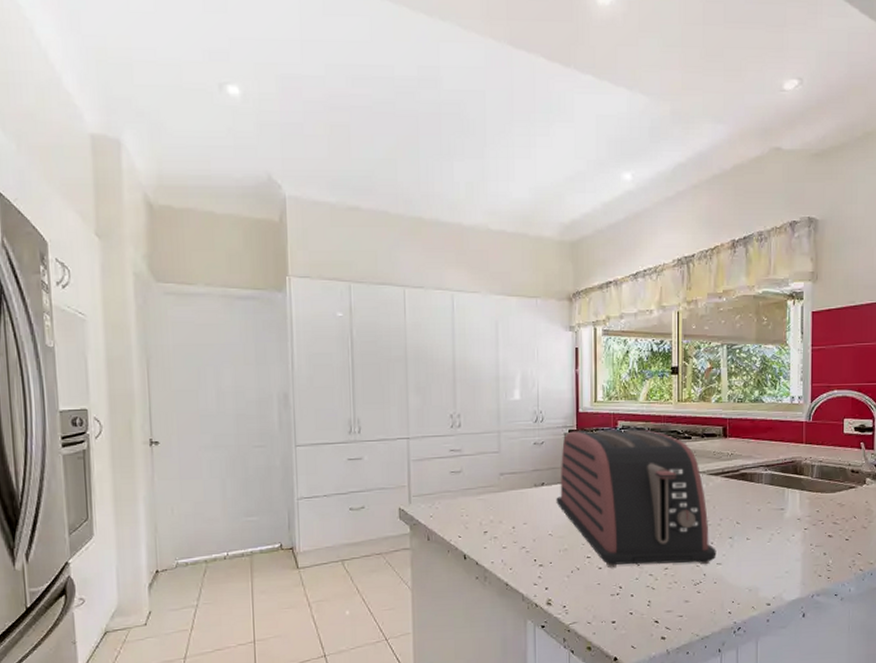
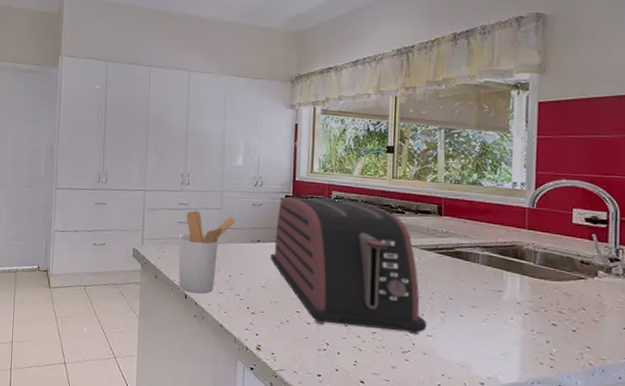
utensil holder: none [452,456,517,552] -> present [178,210,237,294]

